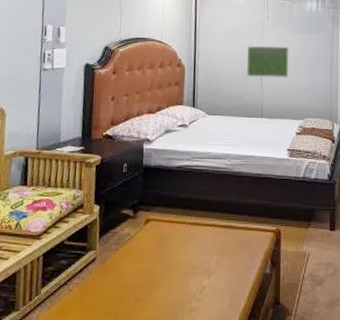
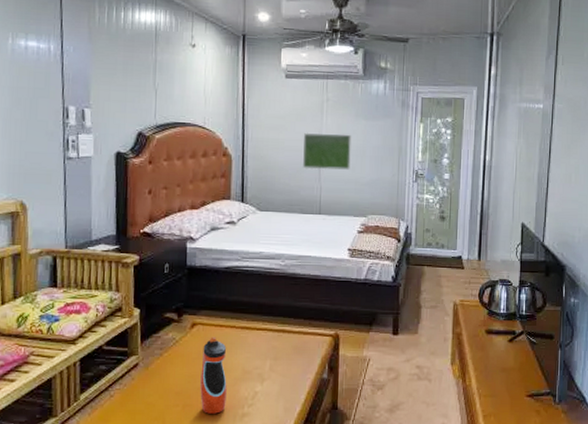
water bottle: none [151,232,177,308] -> present [200,337,227,414]

